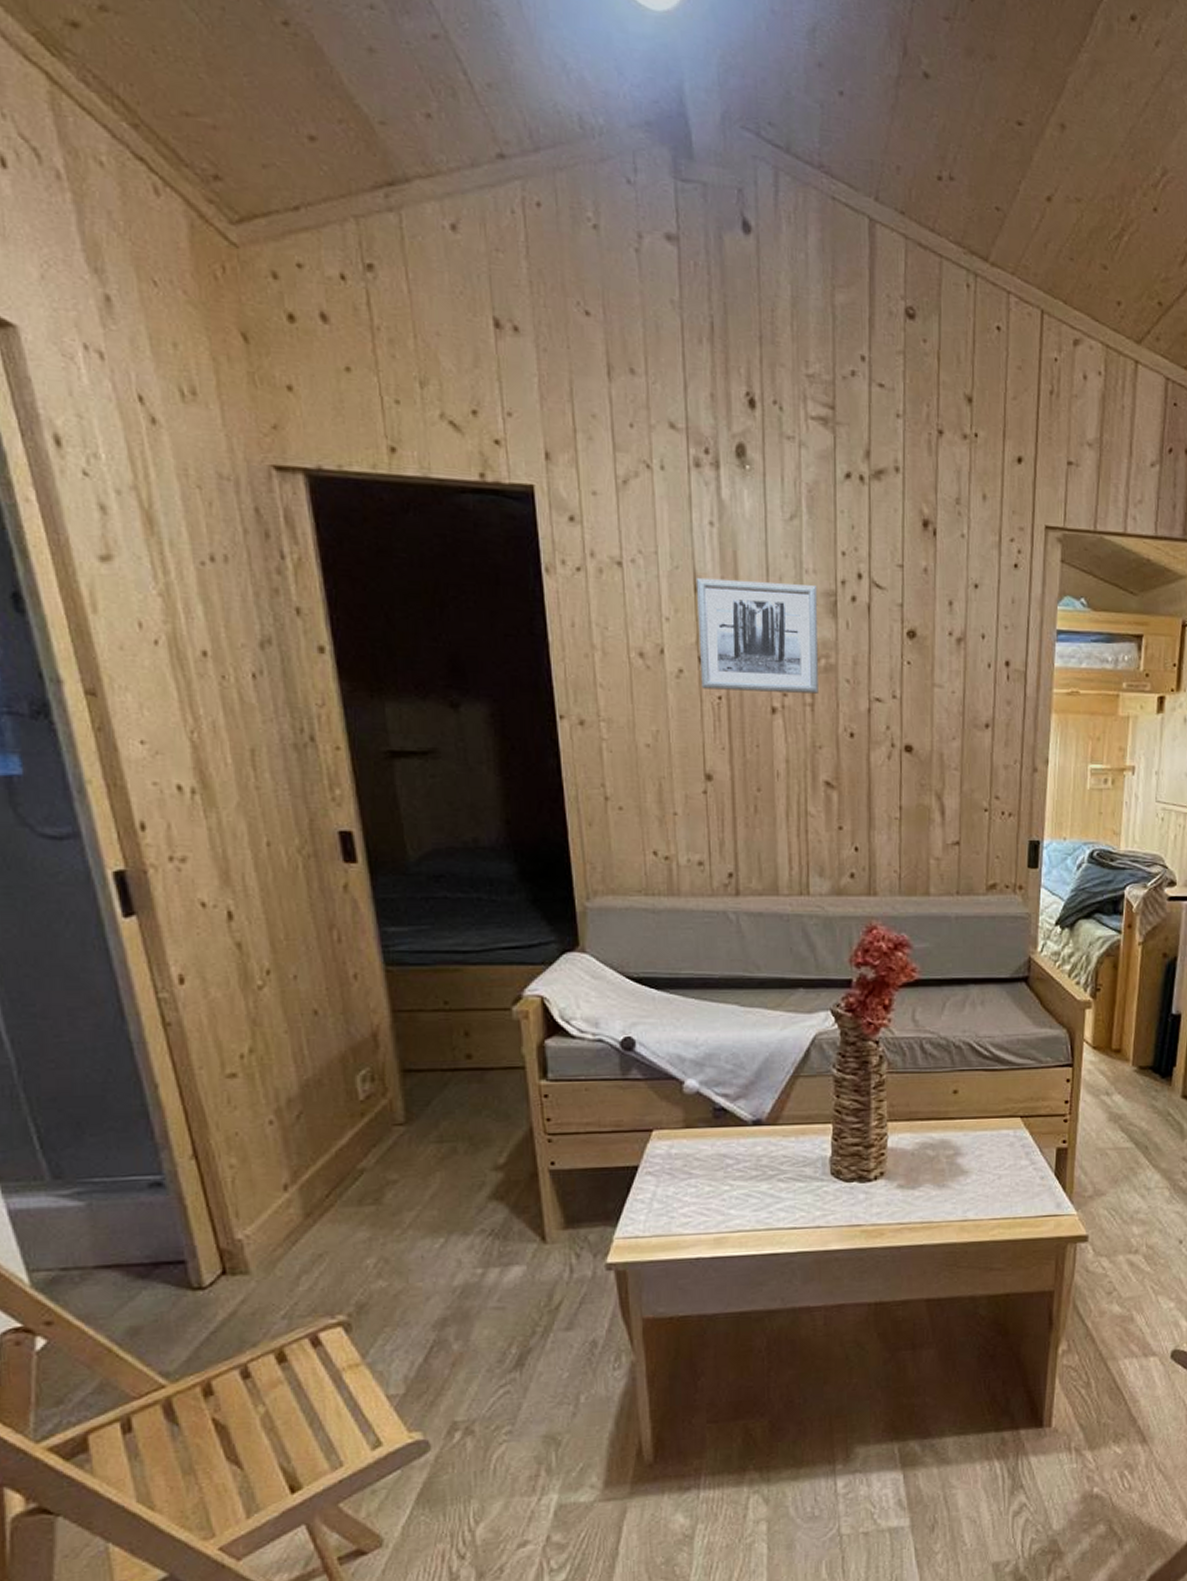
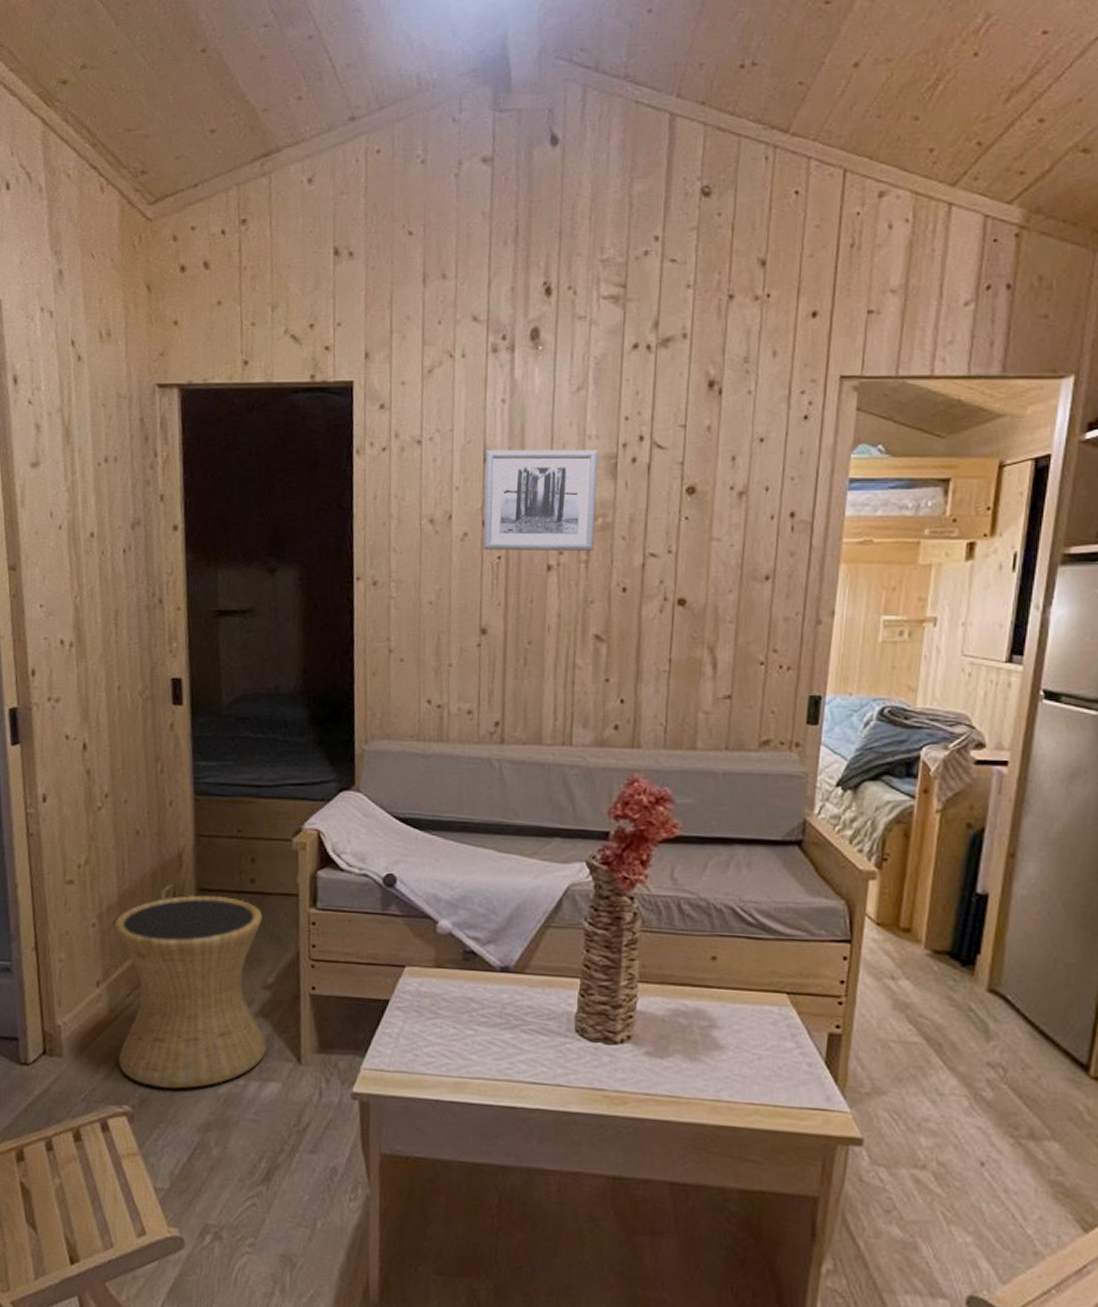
side table: none [299,1076,506,1291] -> present [114,895,268,1089]

